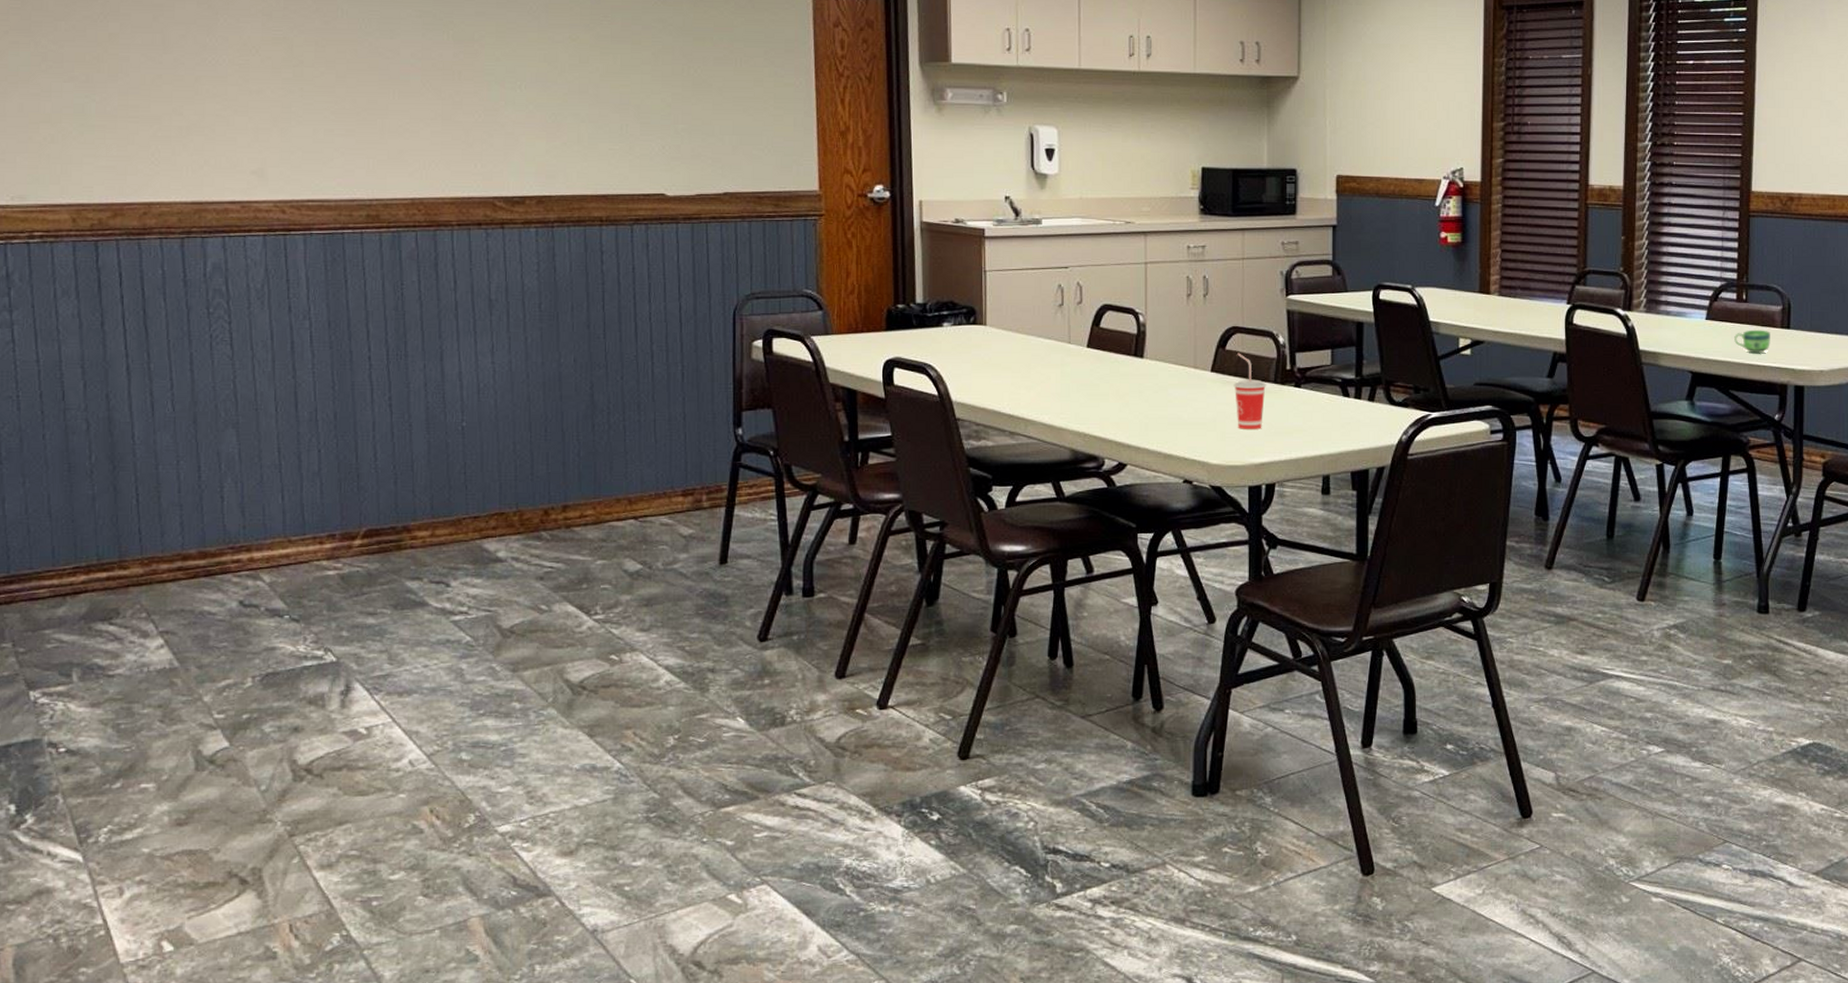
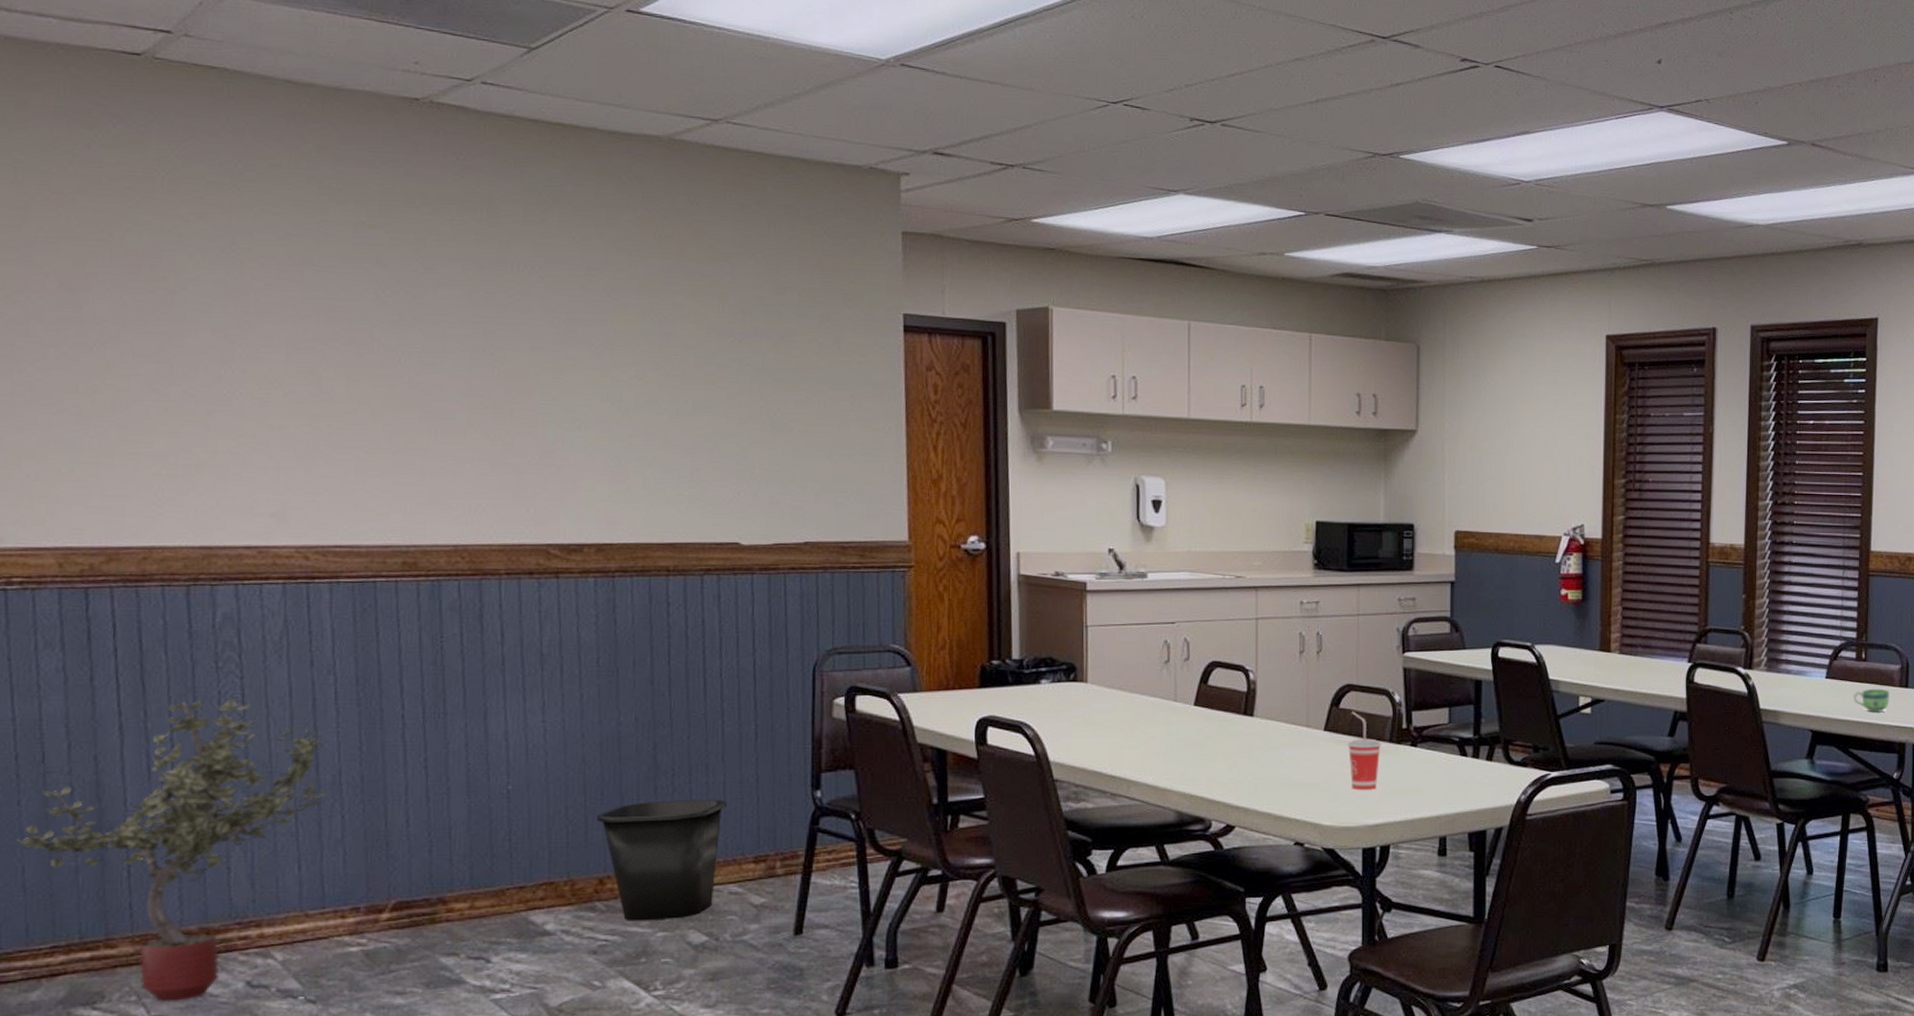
potted tree: none [41,341,305,618] -> present [15,698,327,1001]
waste bin: none [541,436,658,550] -> present [597,799,728,921]

